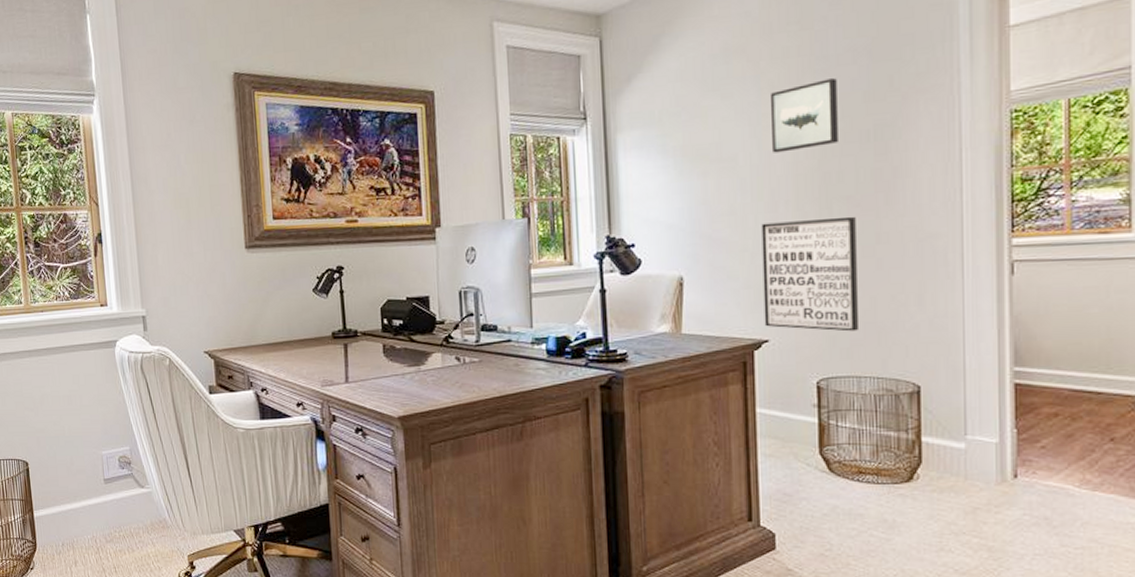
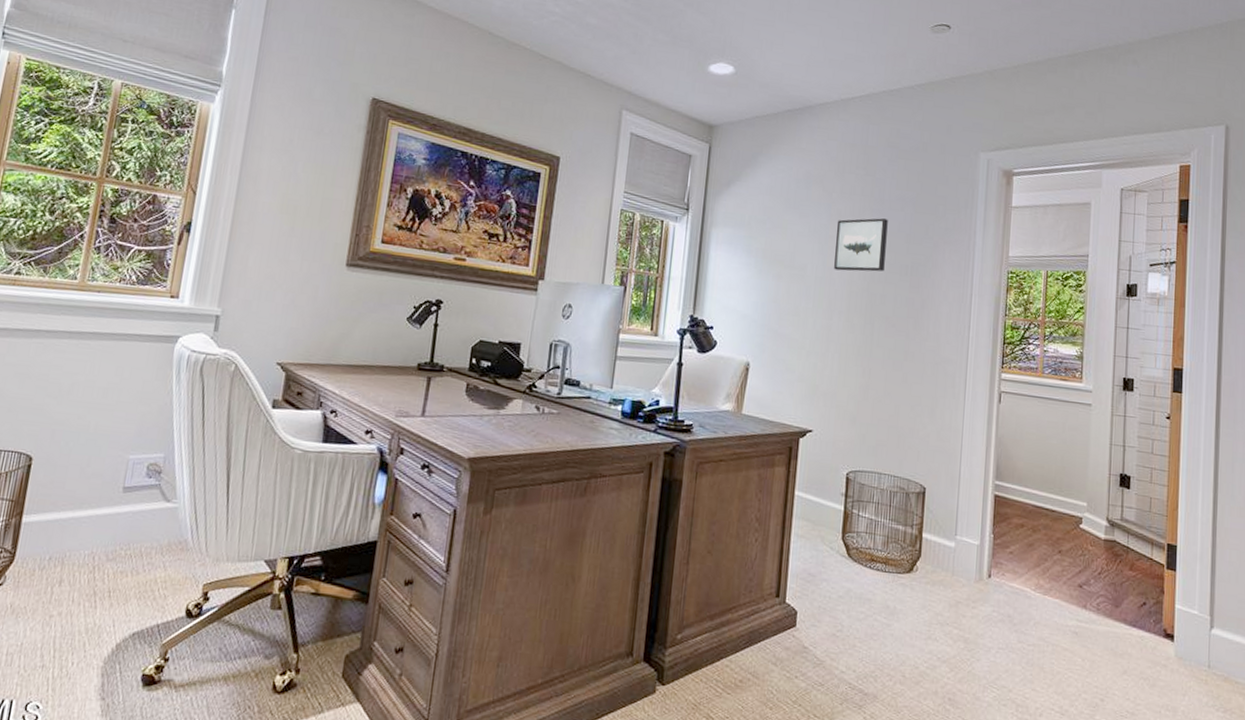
wall art: present [761,216,860,332] -> none [811,327,891,433]

